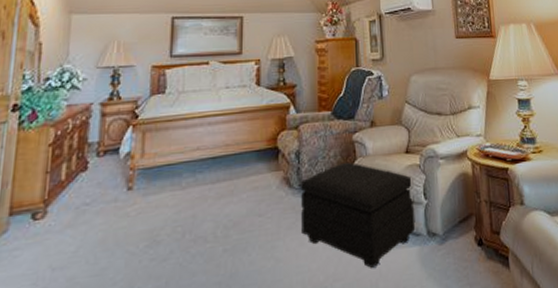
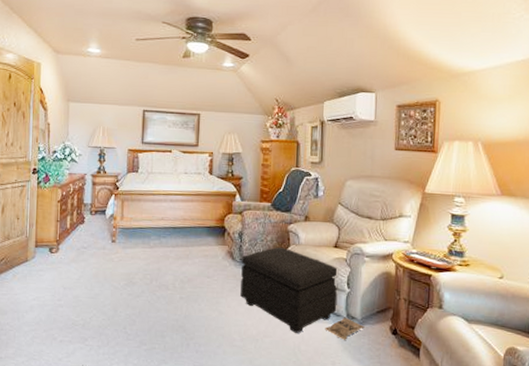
bag: none [404,235,448,265] -> present [325,317,365,340]

